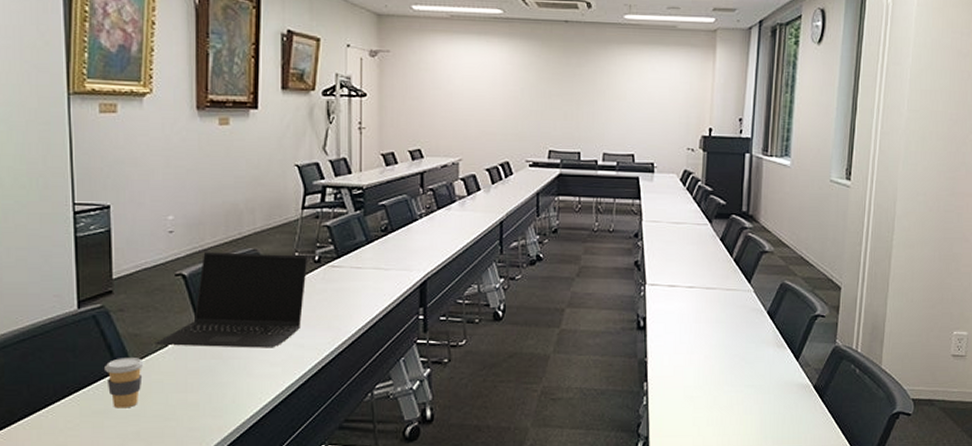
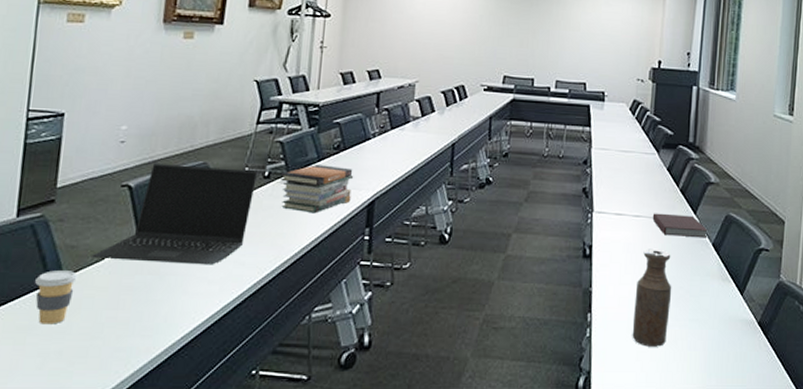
book stack: none [330,248,404,296] -> present [280,165,354,214]
bottle: none [688,318,727,412] -> present [632,248,672,347]
notebook: none [706,283,763,307] -> present [652,213,708,238]

